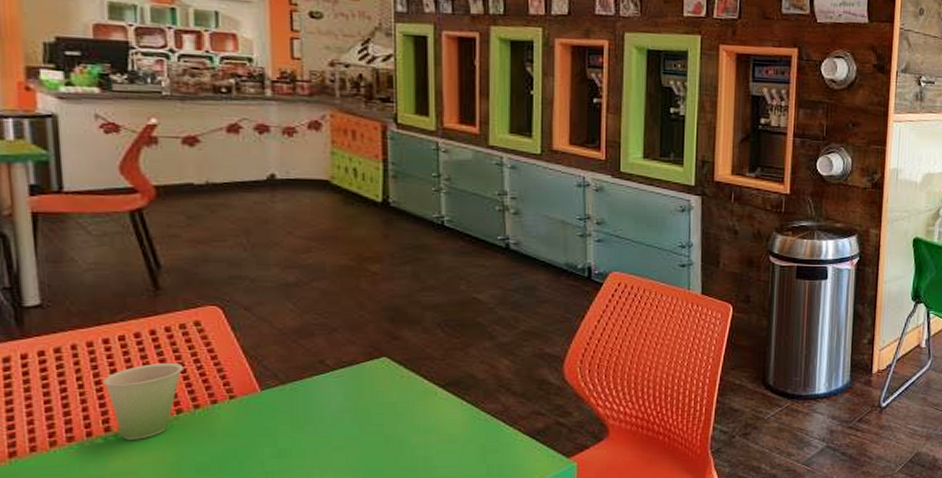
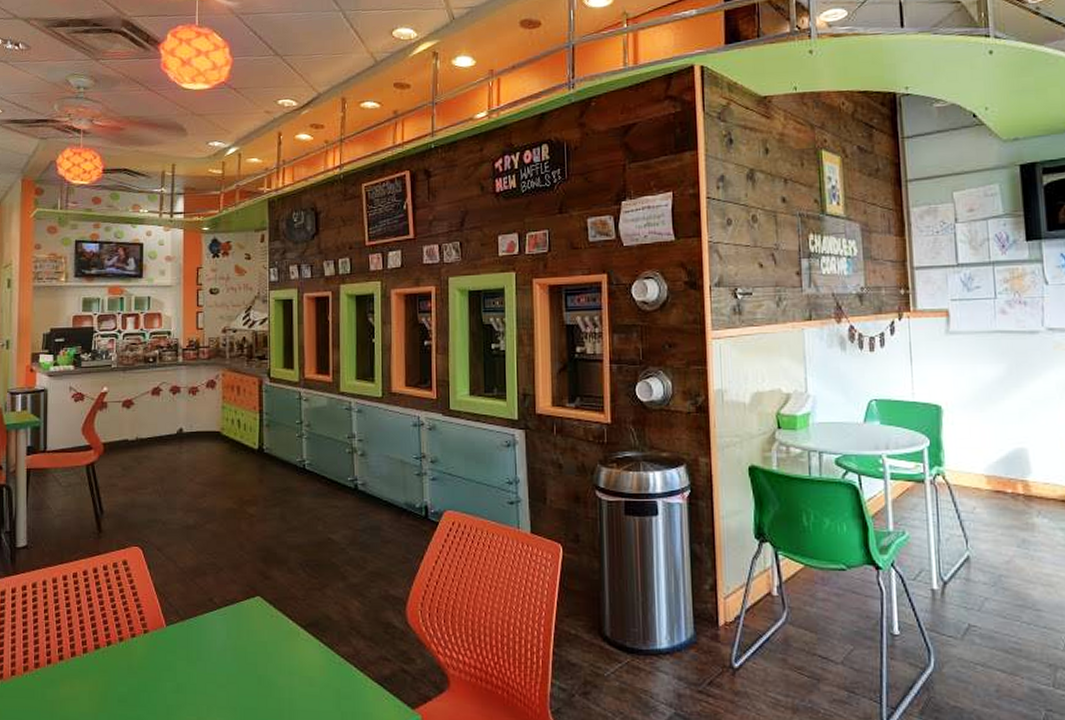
cup: present [102,362,184,440] -> none [60,597,114,668]

